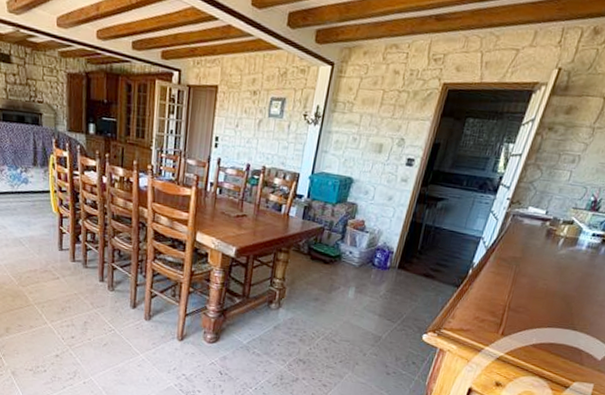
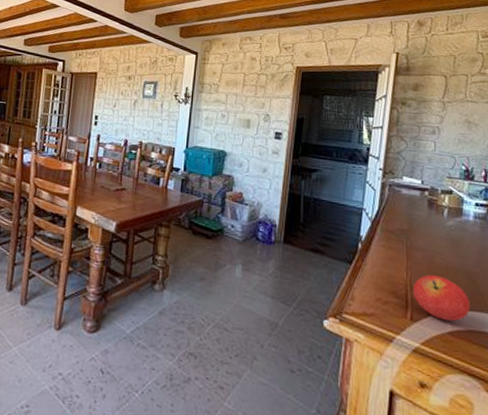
fruit: none [509,297,560,336] -> present [412,274,471,322]

